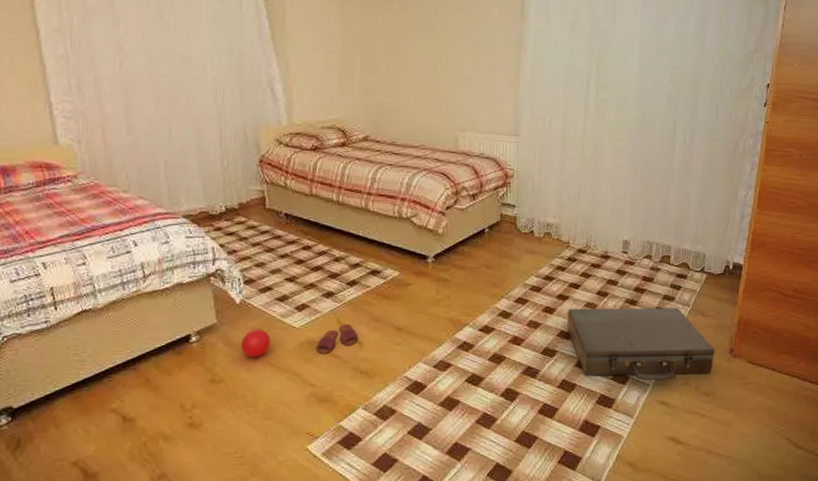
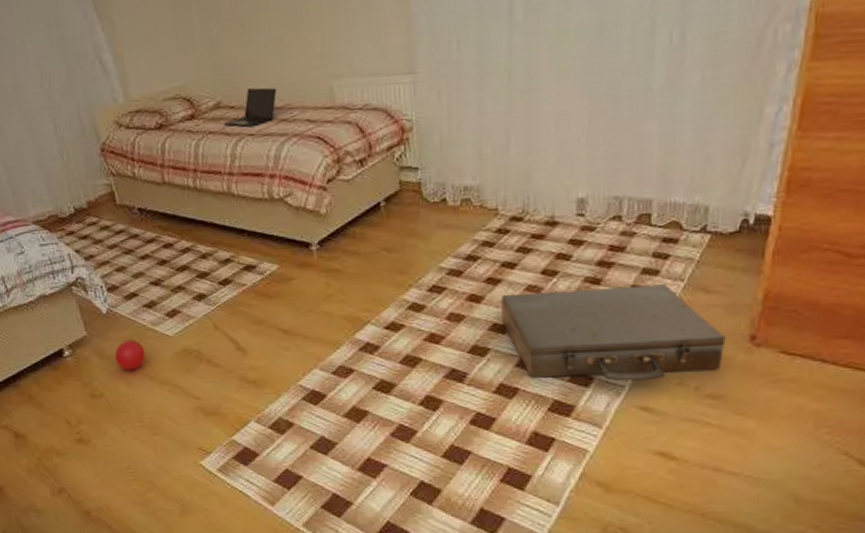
slippers: present [317,323,358,355] -> none [195,328,240,364]
laptop: none [369,129,415,159] -> present [224,87,277,128]

